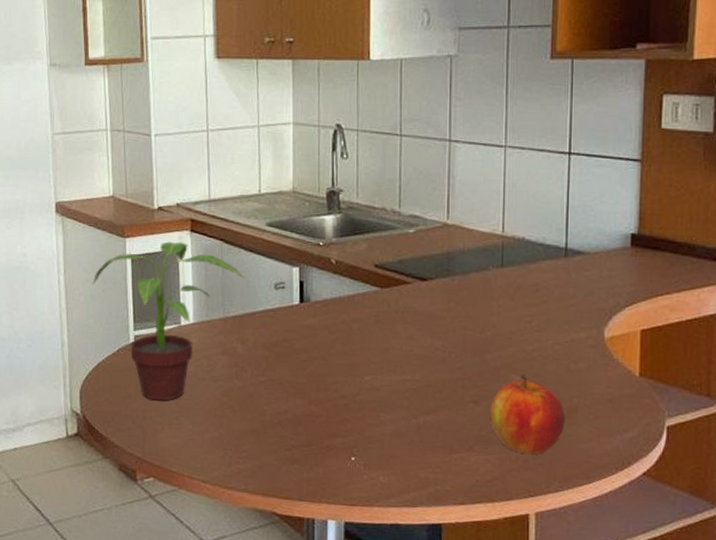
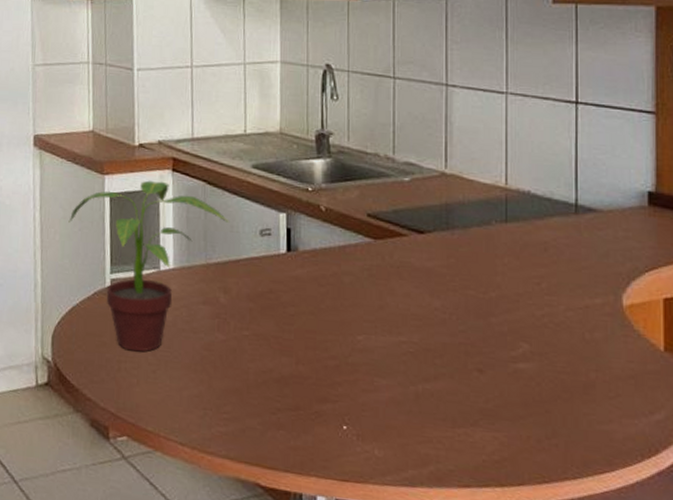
apple: present [490,373,565,455] -> none [496,341,582,434]

